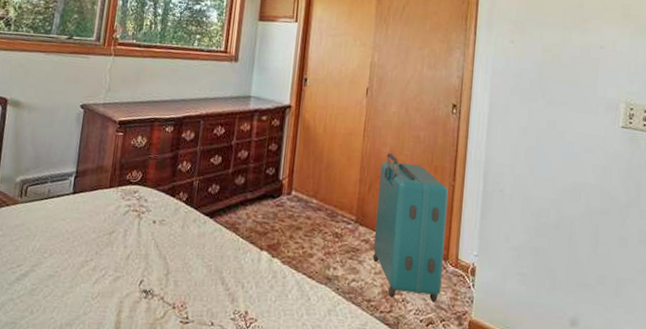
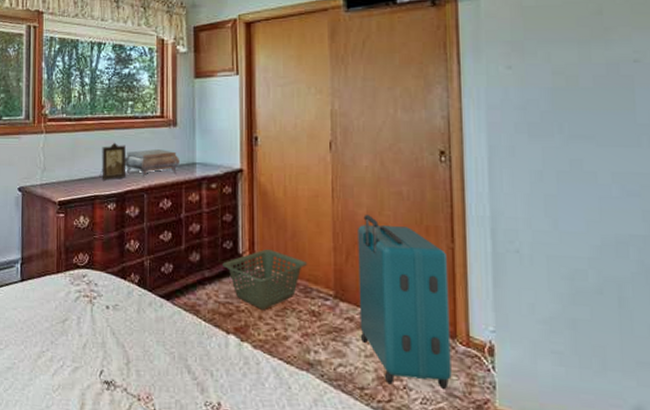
photo frame: none [161,70,189,105] -> present [99,142,127,181]
jewelry box: none [186,80,237,106] -> present [124,149,179,178]
laundry basket: none [264,177,337,230] -> present [222,249,308,310]

